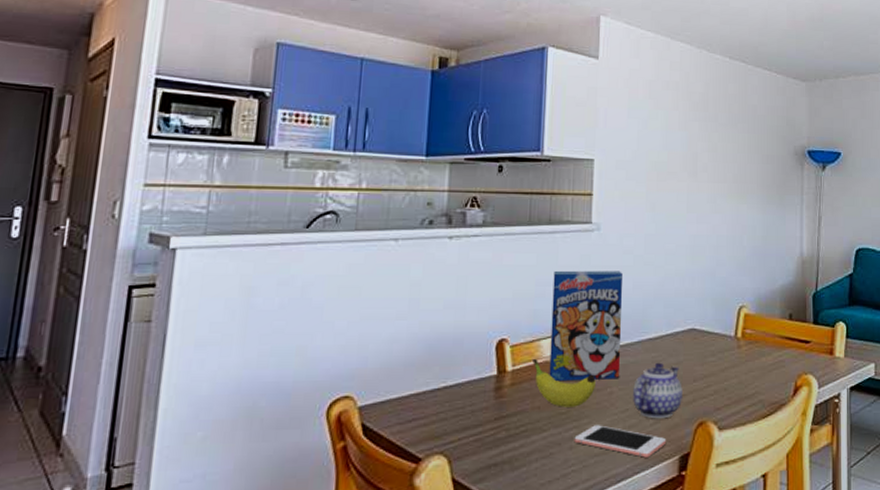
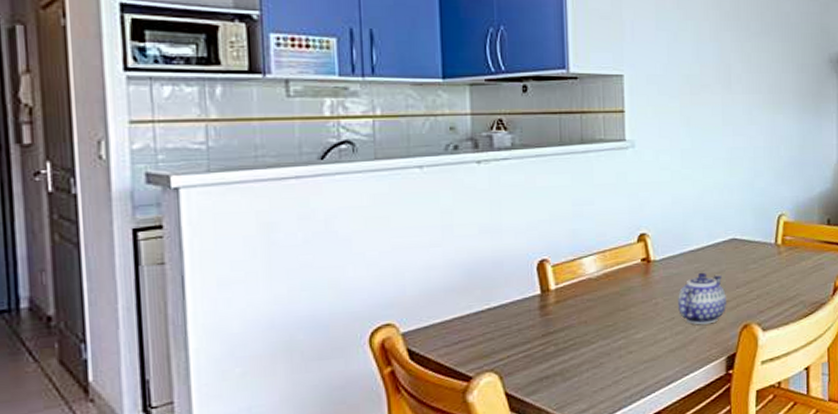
fruit: present [533,358,596,407] -> none [576,276,640,320]
cereal box: present [549,270,624,382] -> none [590,186,664,297]
cell phone: present [574,425,667,458] -> none [623,334,713,361]

